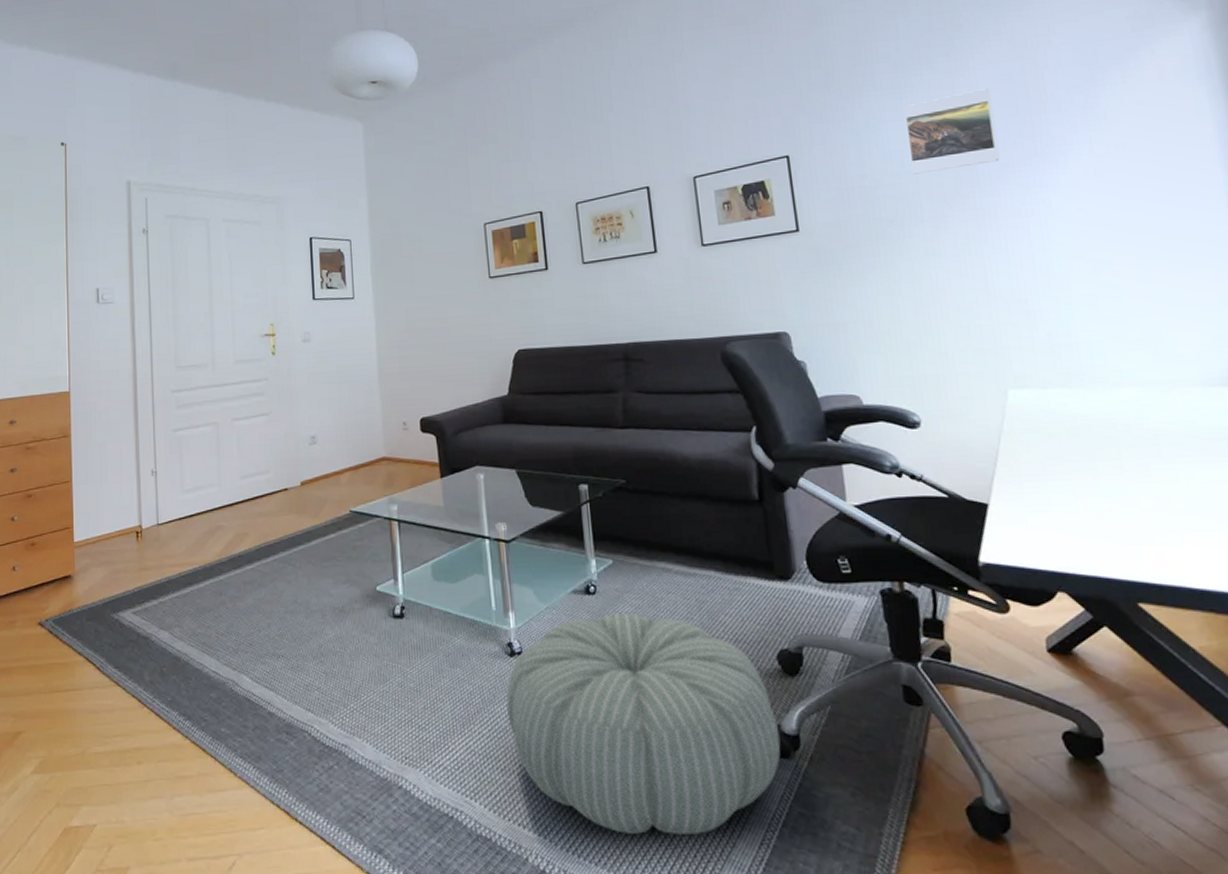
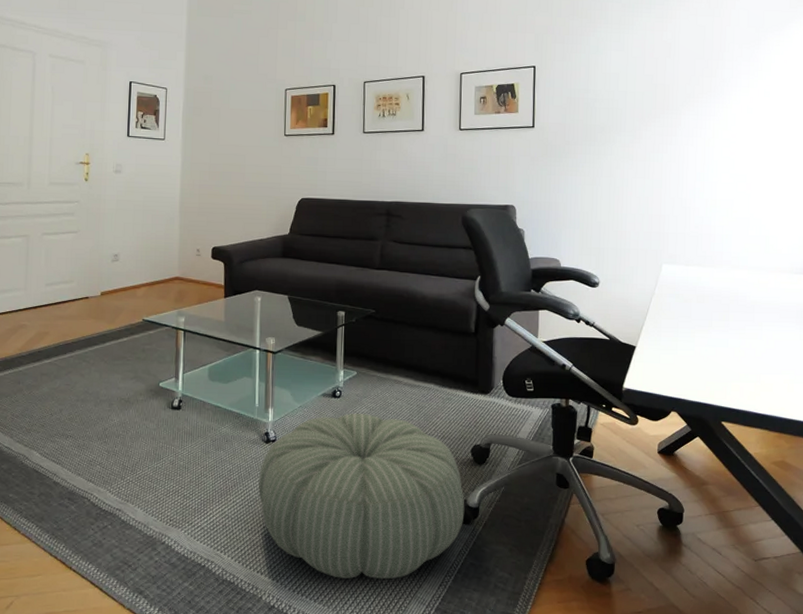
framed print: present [903,89,999,174] -> none [623,35,687,94]

